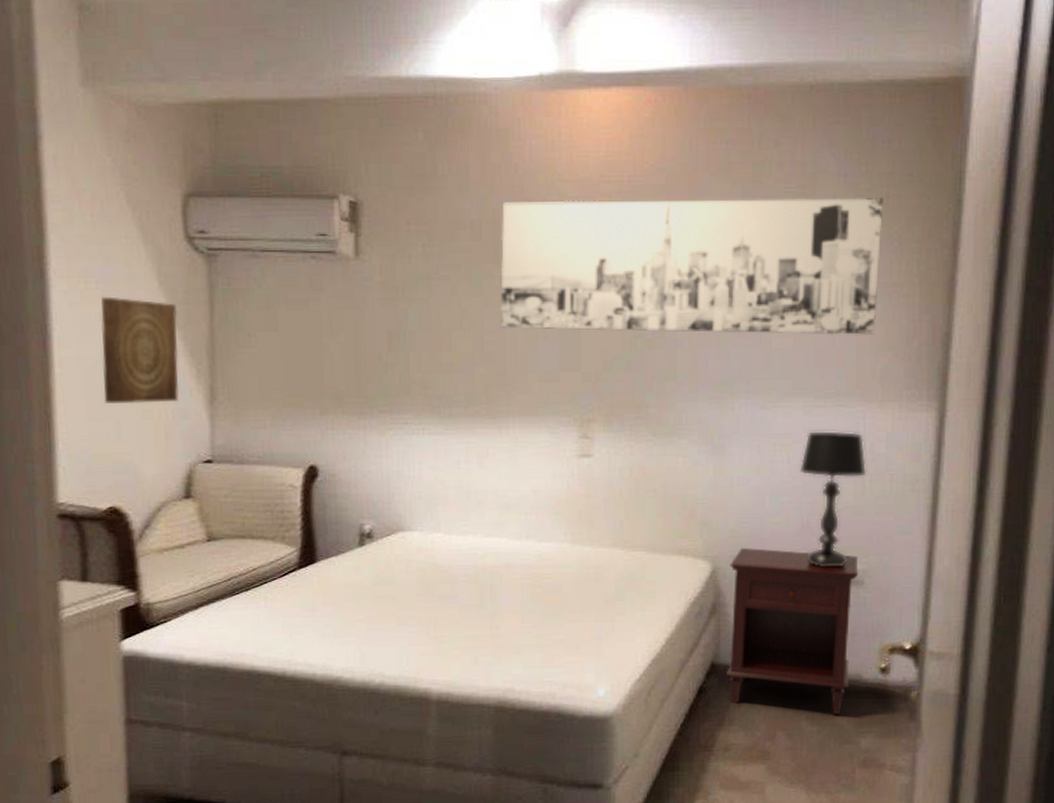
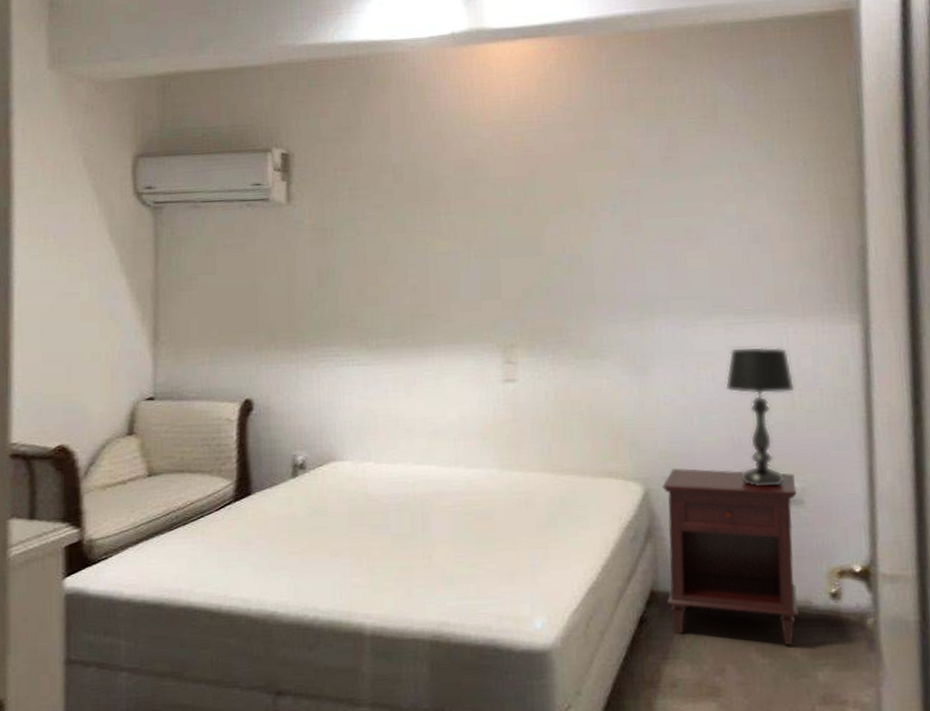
wall art: present [101,296,179,404] -> none [57,249,126,347]
wall art: present [500,198,884,335] -> none [421,123,789,262]

